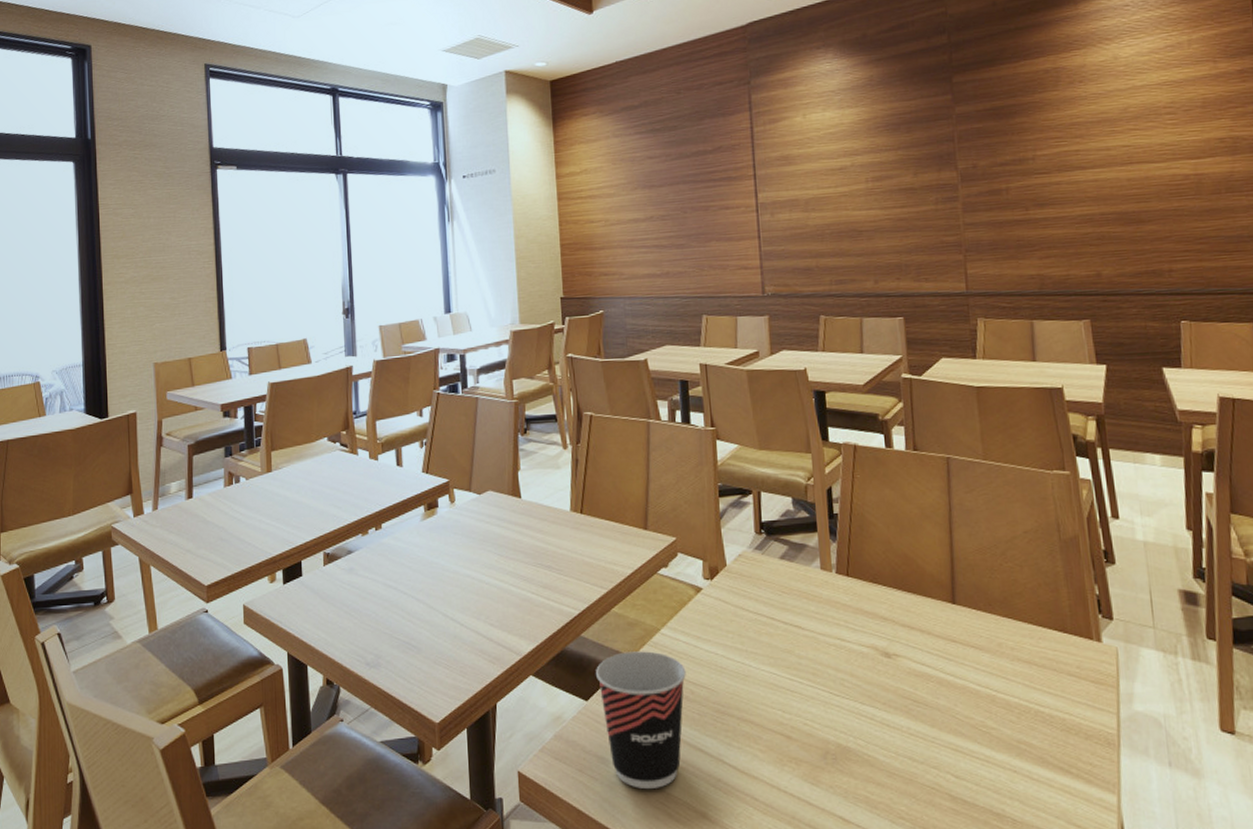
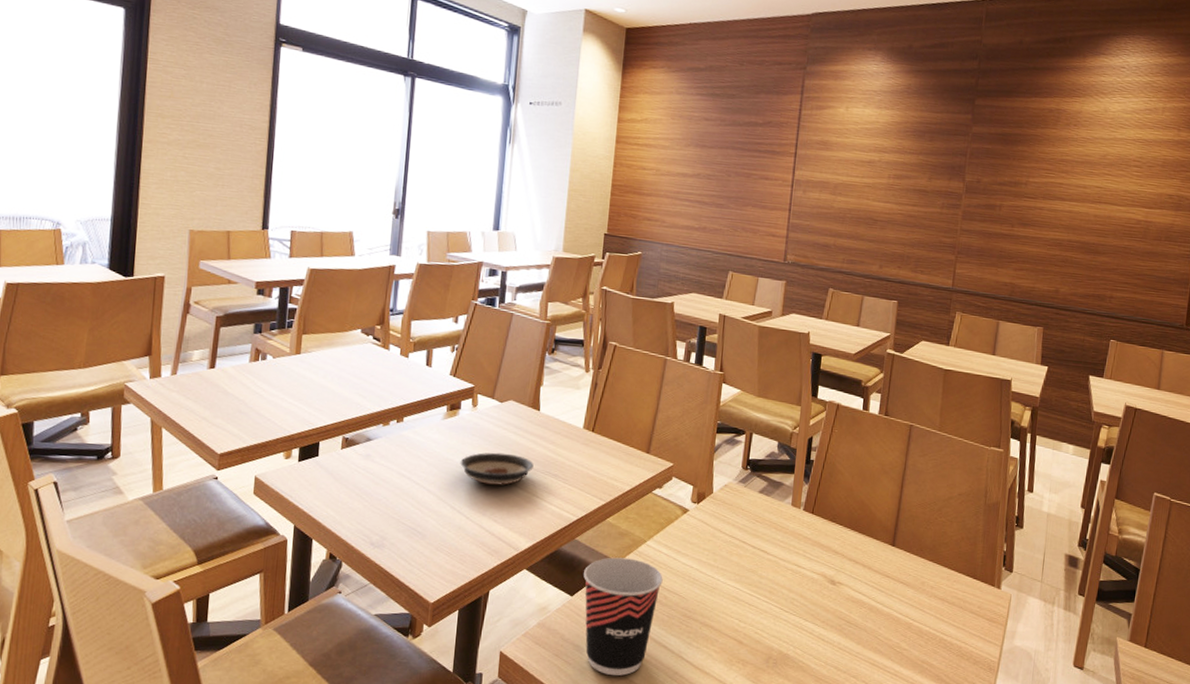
saucer: none [446,549,524,585] -> present [460,452,534,486]

